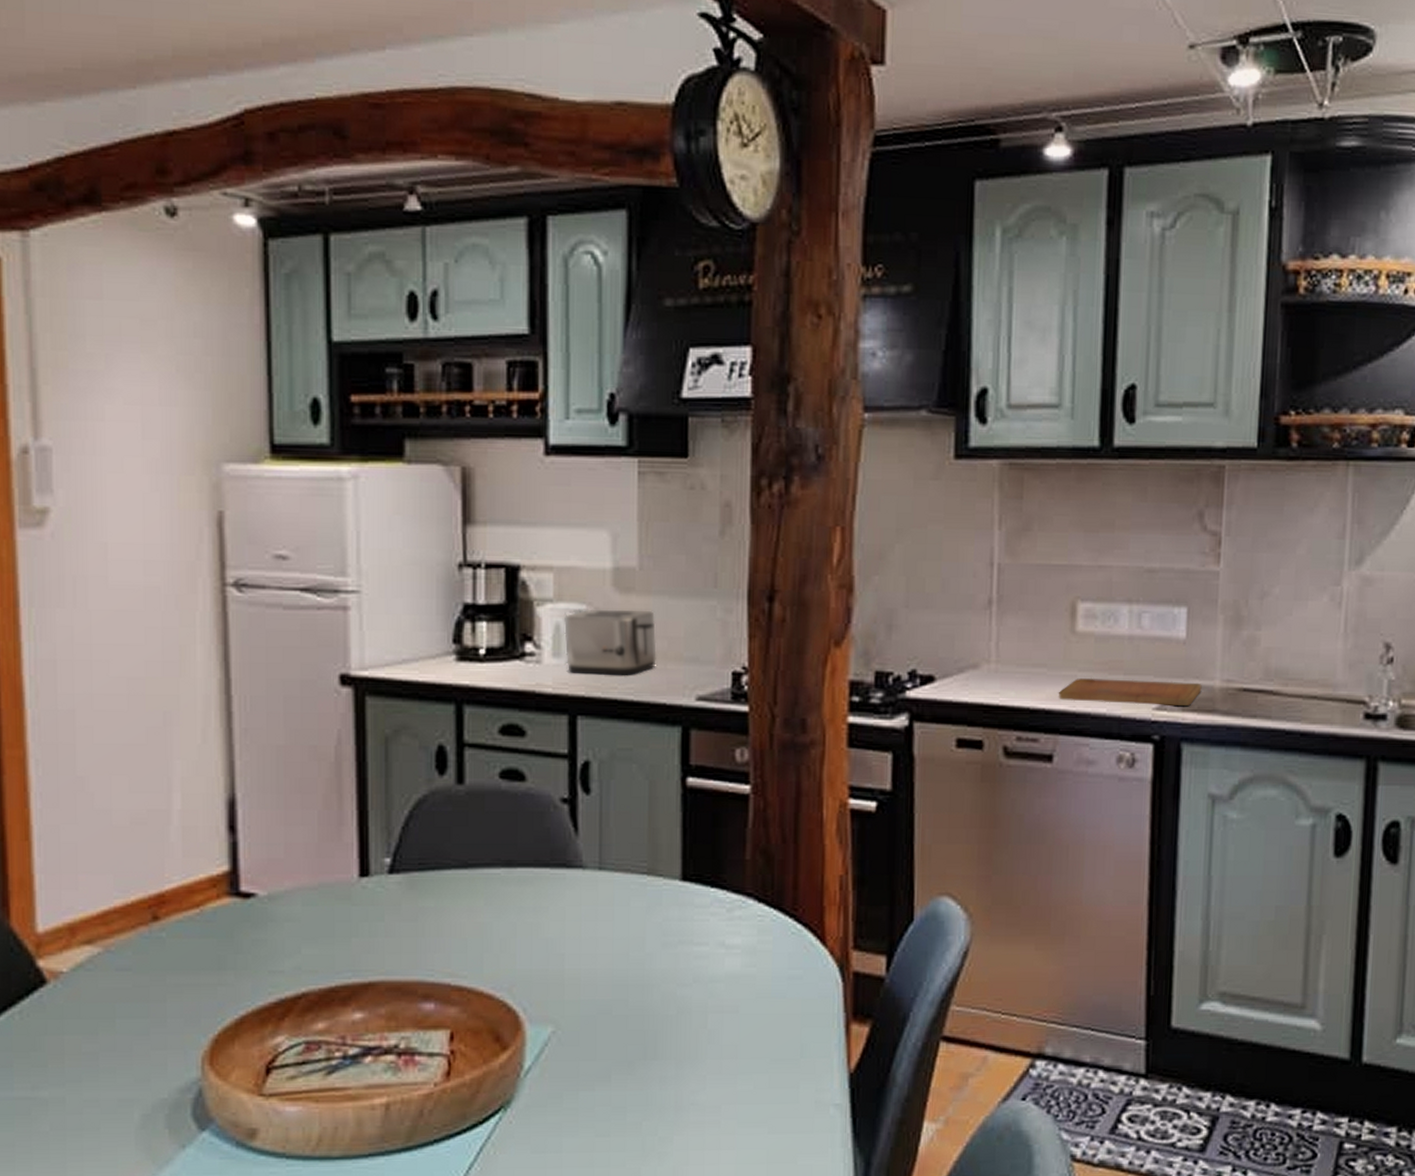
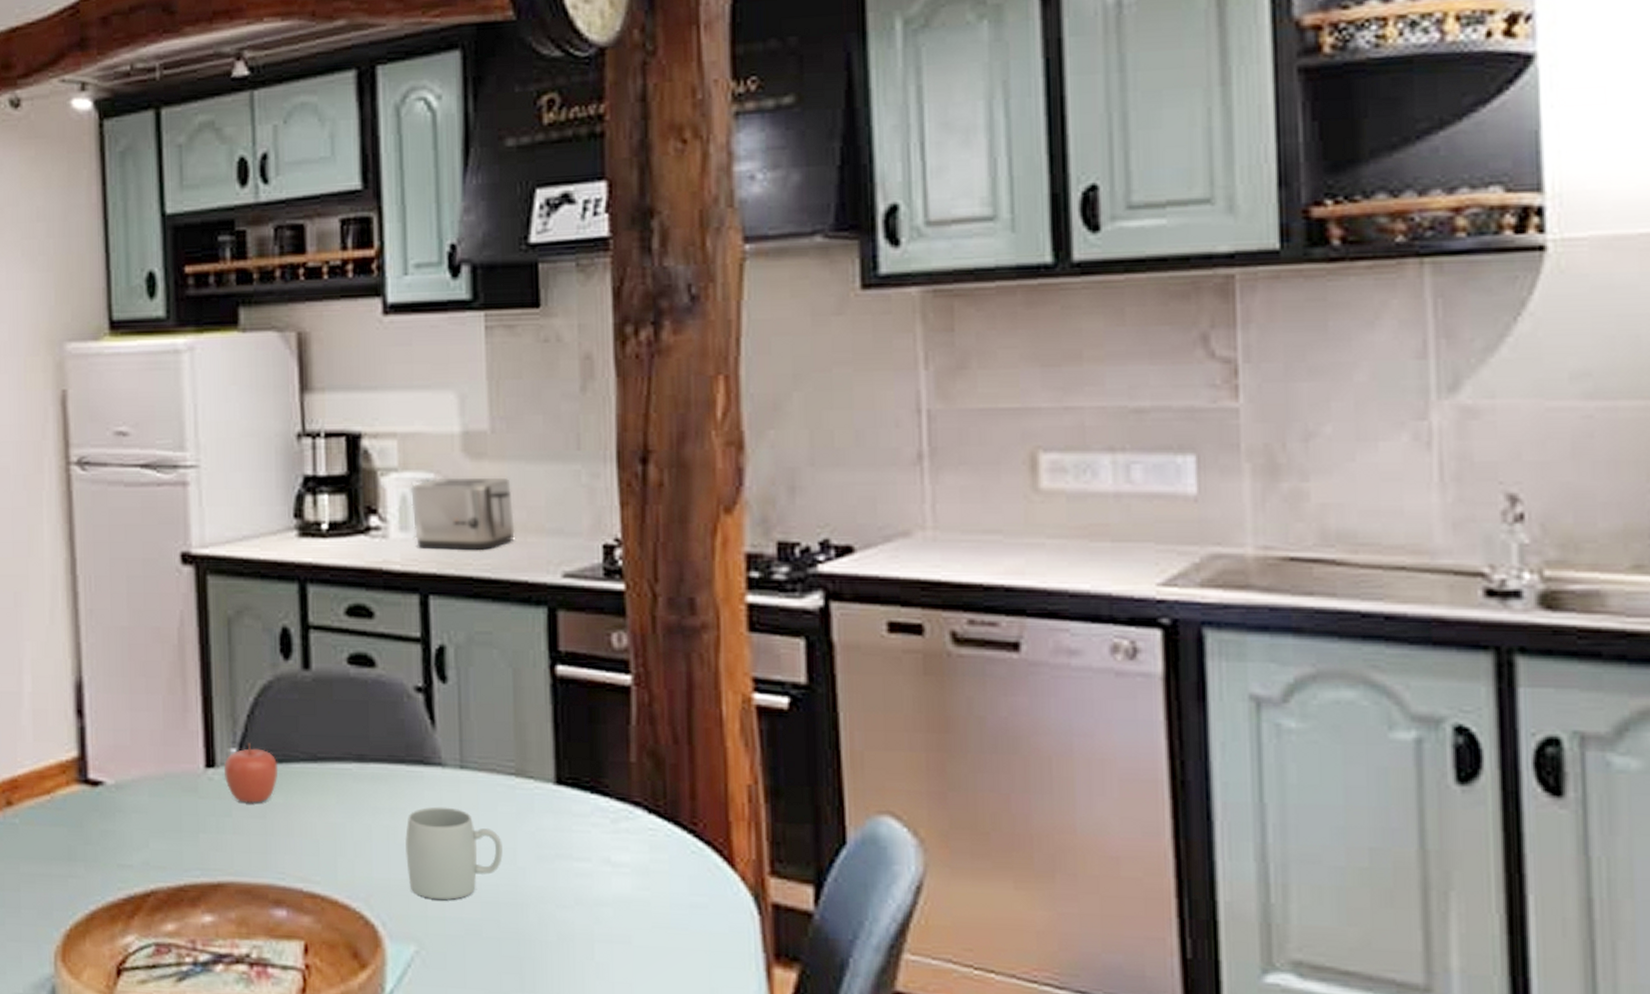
fruit: none [377,853,431,909] -> present [223,743,279,804]
mug: none [547,904,633,985] -> present [405,806,503,900]
cutting board: present [1058,677,1202,707] -> none [1020,546,1227,582]

